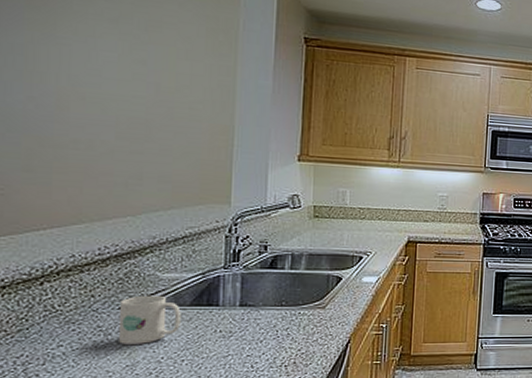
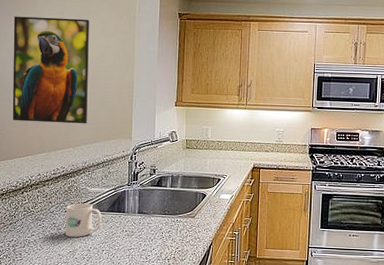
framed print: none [23,18,163,183] -> present [12,16,89,124]

